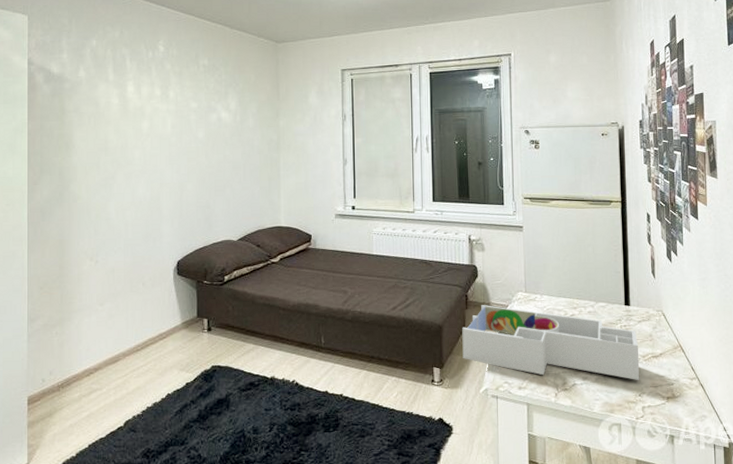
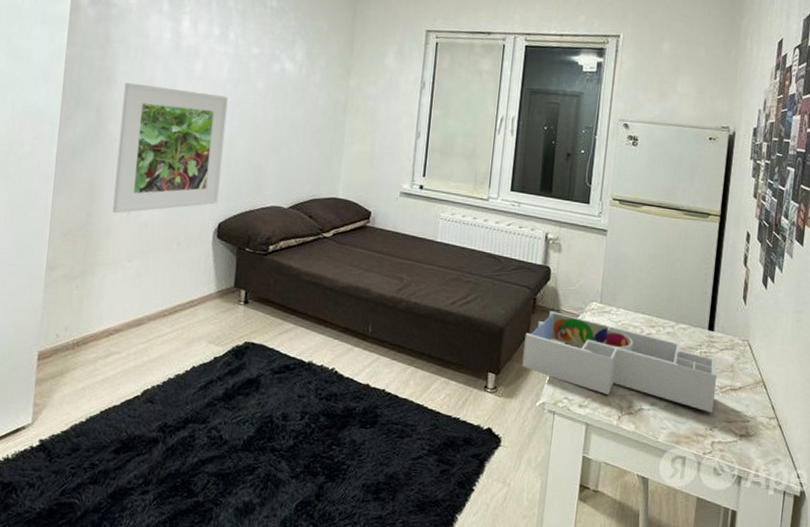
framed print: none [82,146,175,264] -> present [113,82,229,214]

